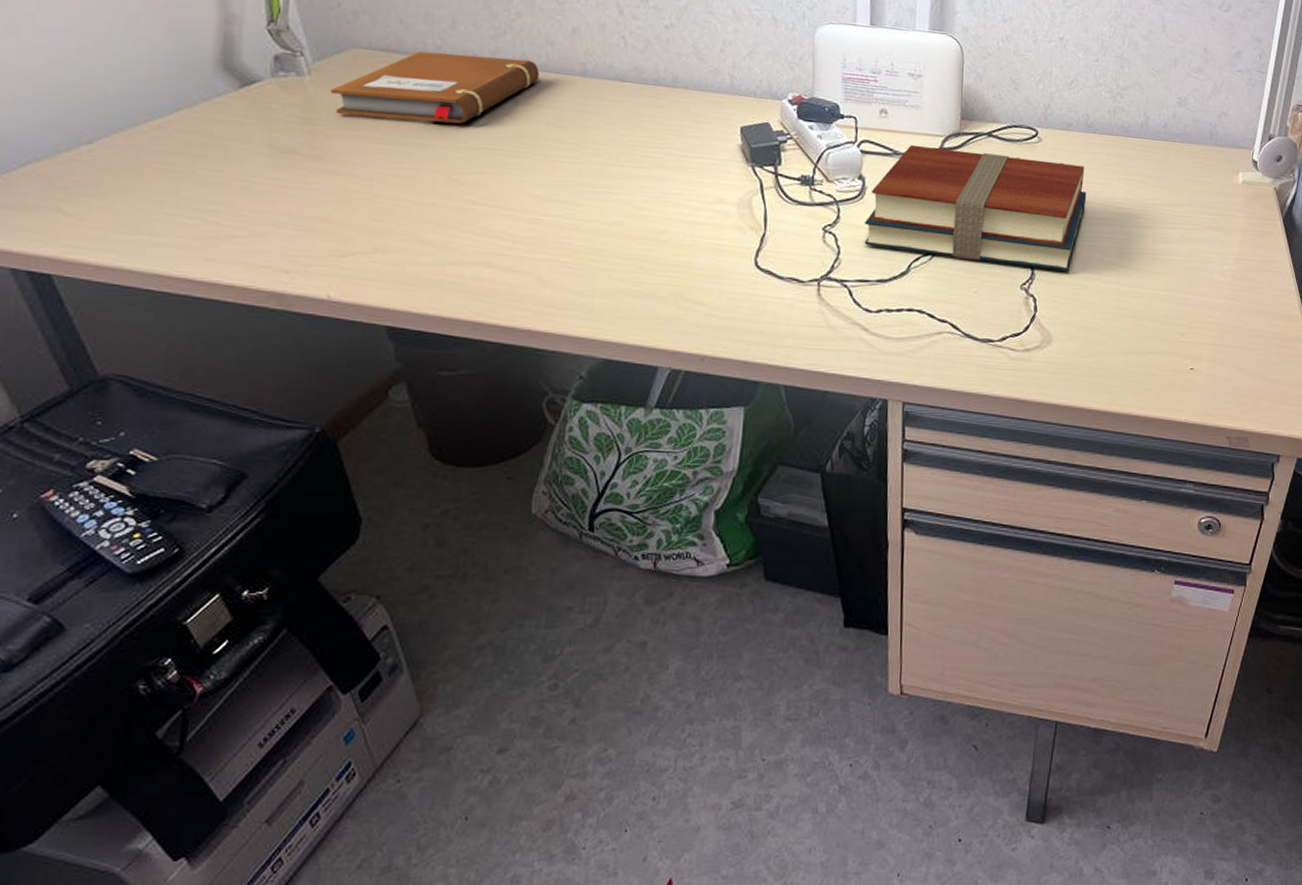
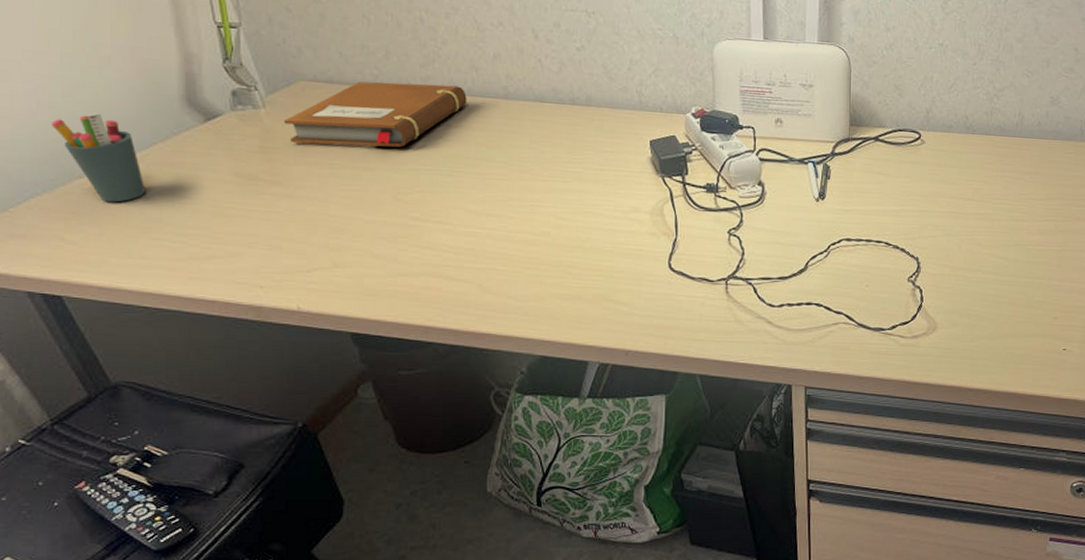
pen holder: none [61,73,164,172] -> present [51,113,146,203]
books: present [864,144,1087,271] -> none [765,151,967,263]

